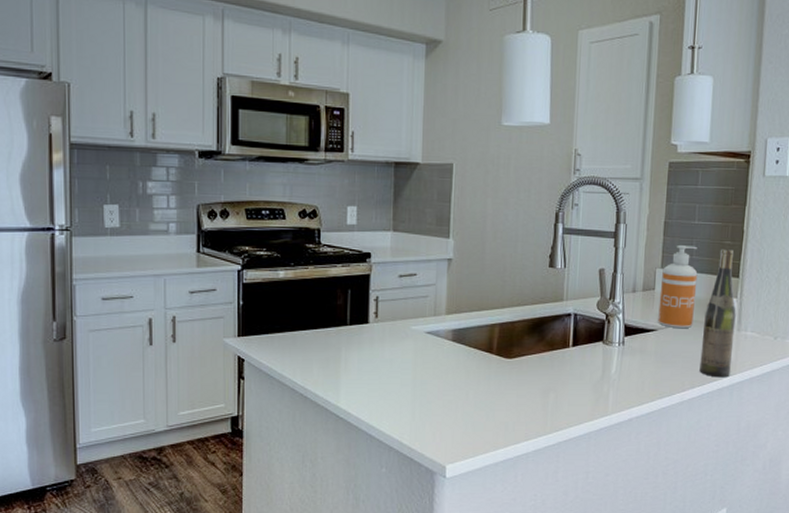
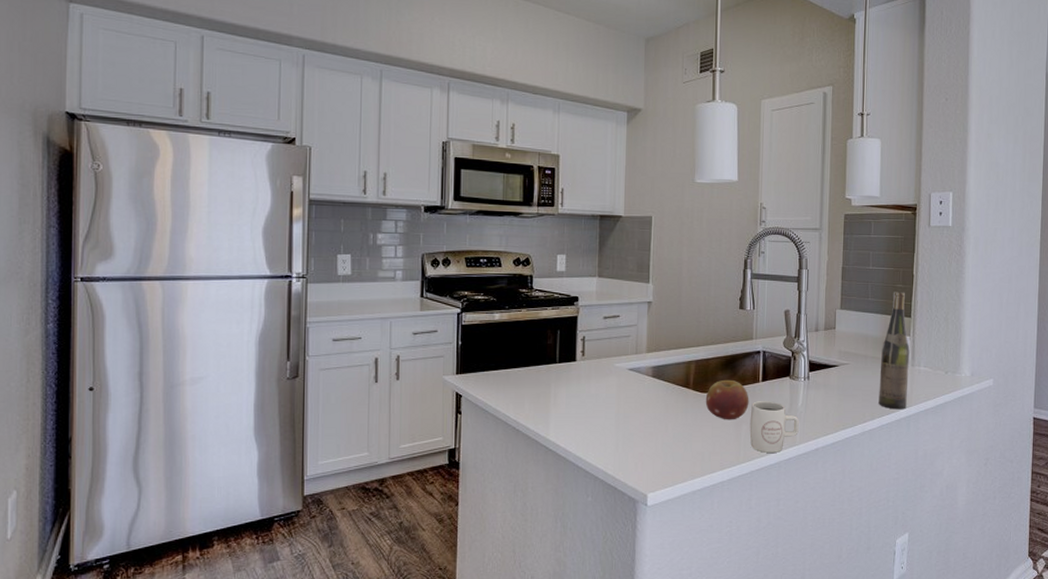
fruit: none [510,344,558,388] -> present [705,379,749,420]
mug: none [557,366,612,424] -> present [749,400,799,454]
soap dispenser: present [658,244,698,329] -> none [839,287,874,365]

